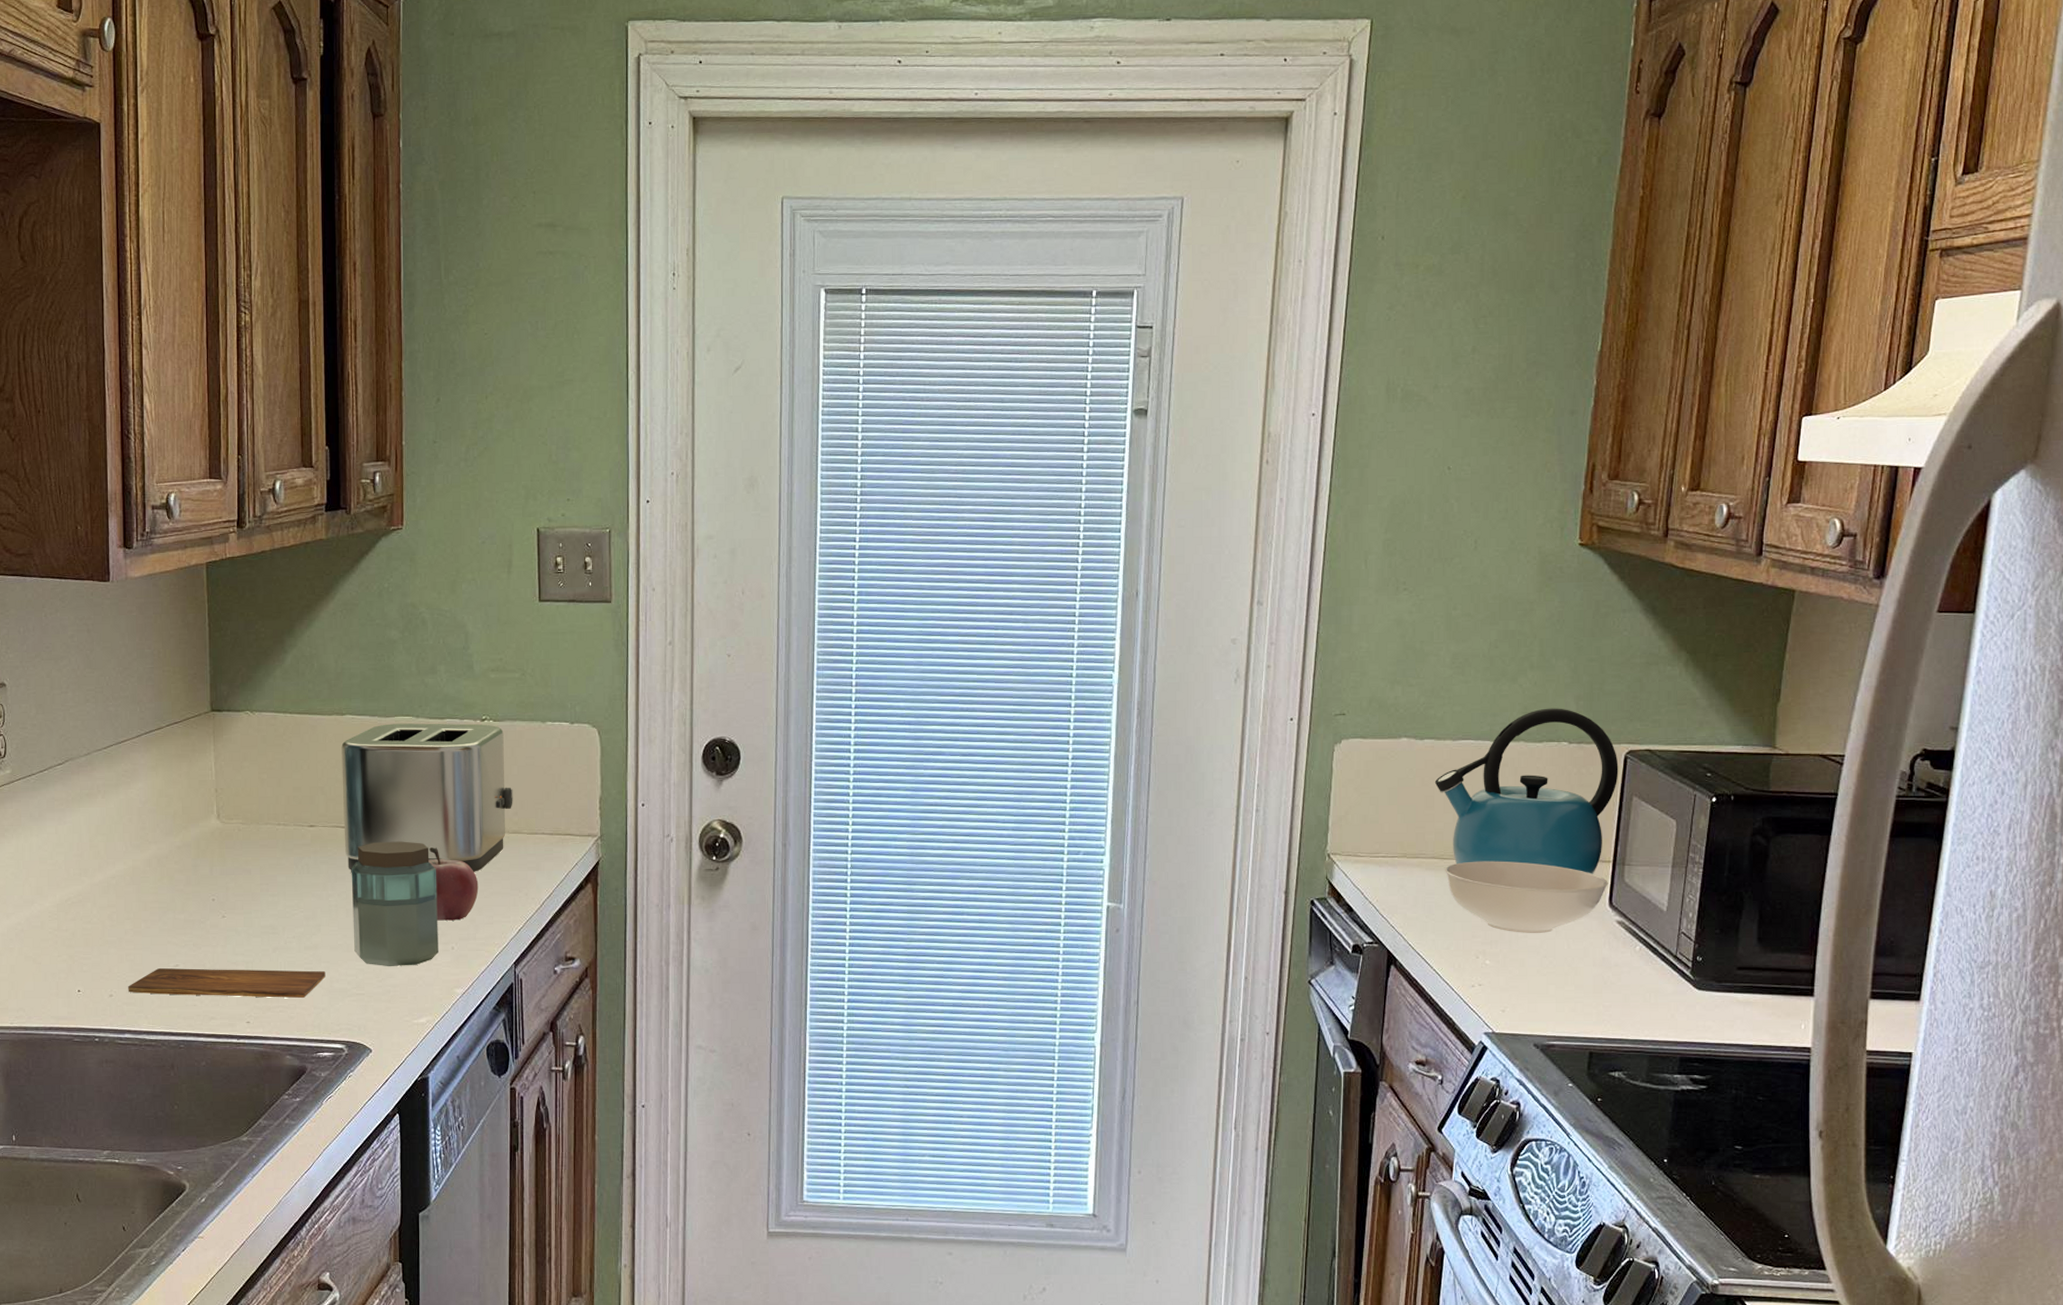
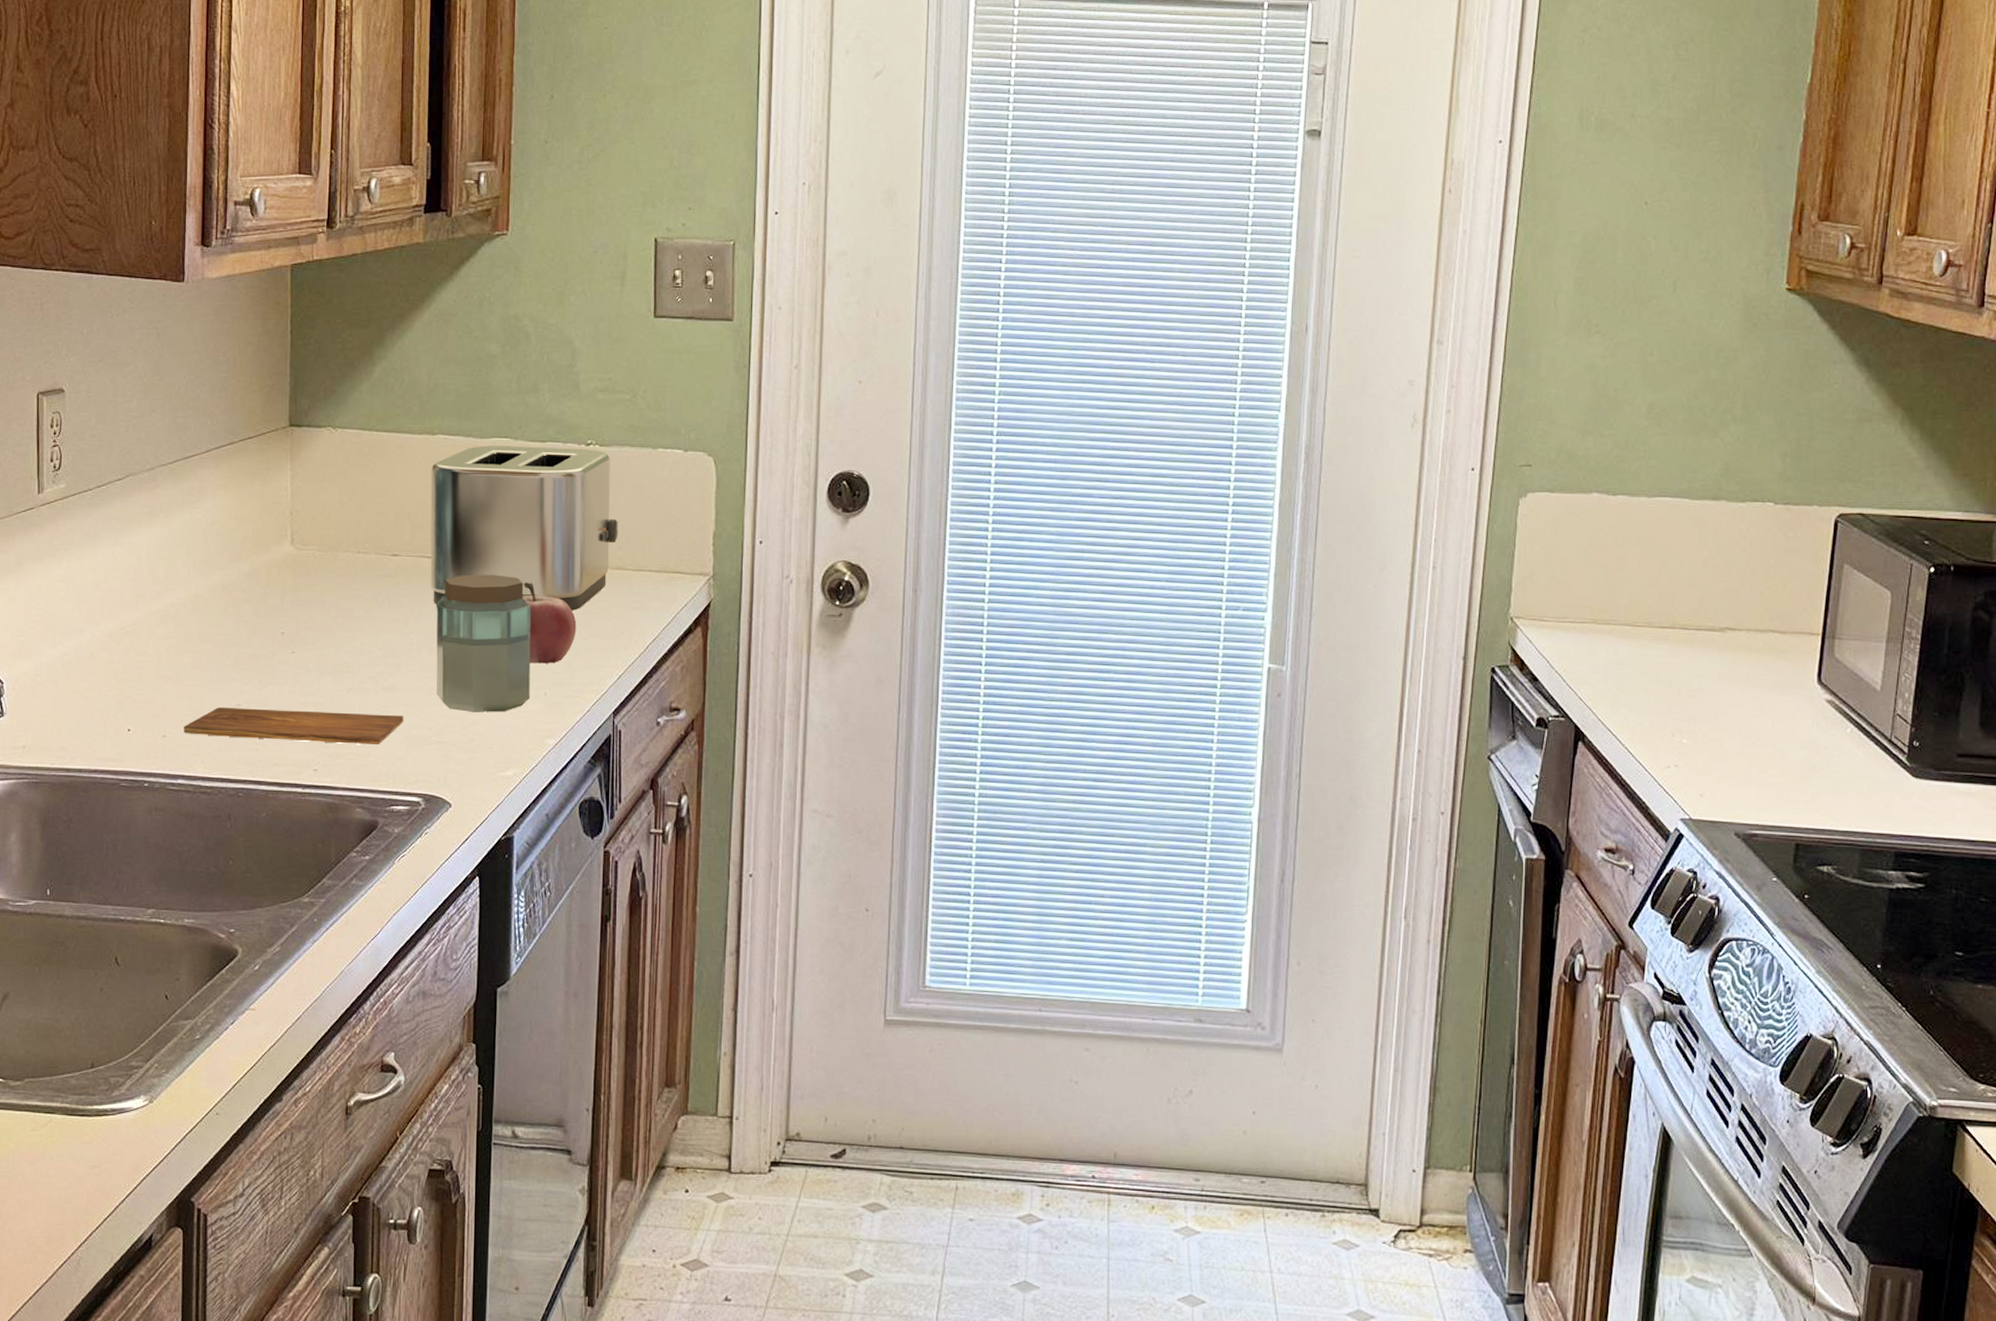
kettle: present [1434,708,1619,874] -> none [1628,465,1828,648]
bowl: present [1445,861,1608,933] -> none [1639,629,1817,711]

